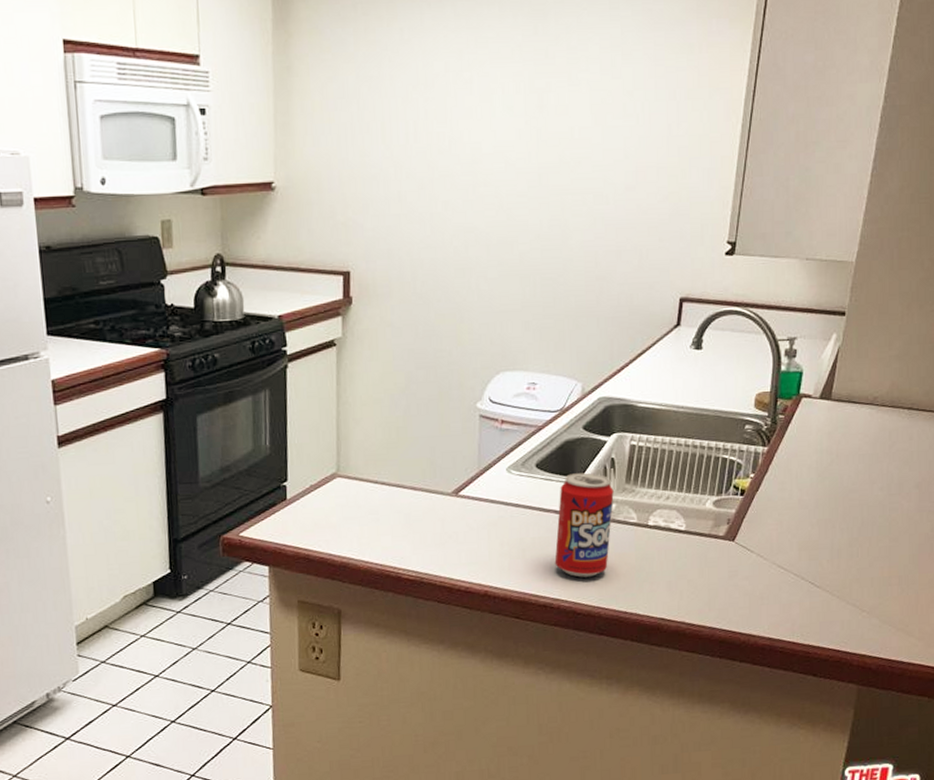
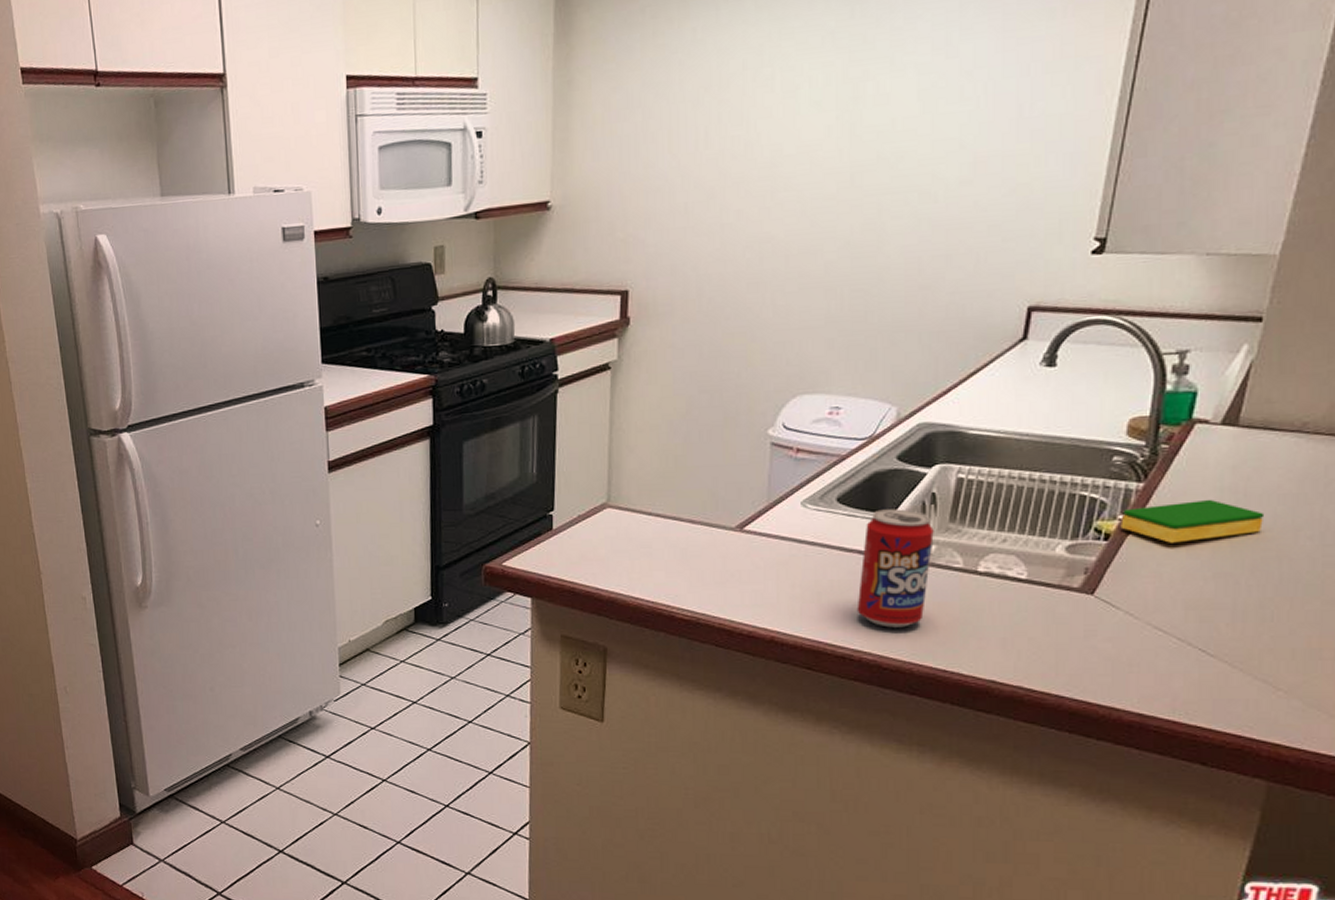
dish sponge: none [752,459,851,496] -> present [1120,499,1265,543]

